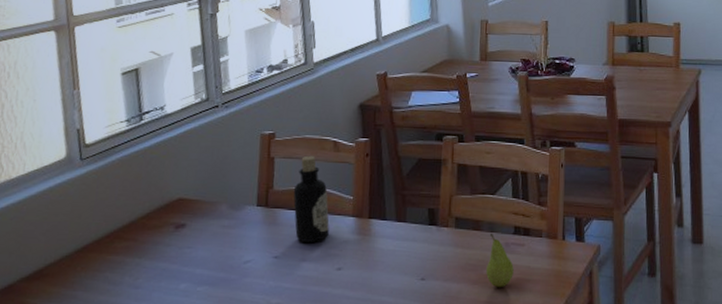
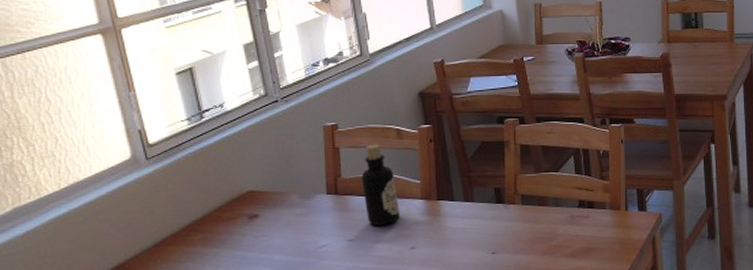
fruit: present [486,233,514,288] -> none [554,207,580,257]

